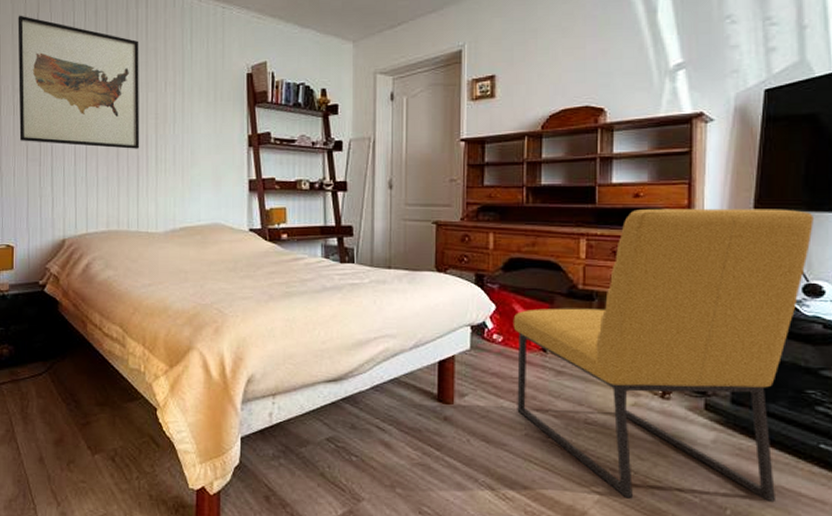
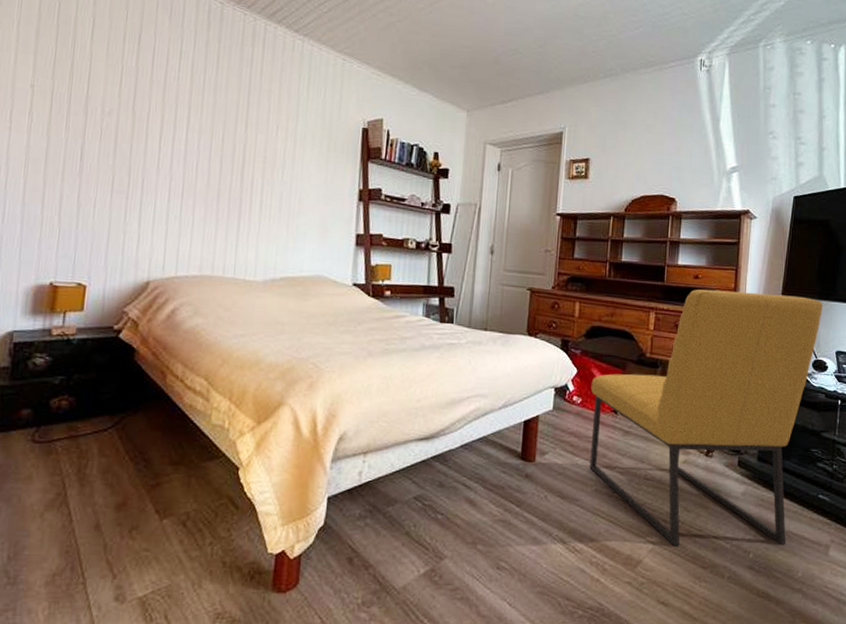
wall art: present [18,15,140,149] -> none [105,33,253,192]

